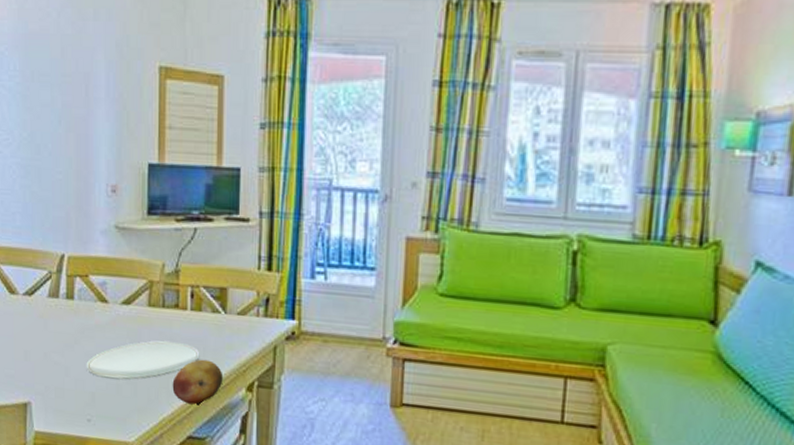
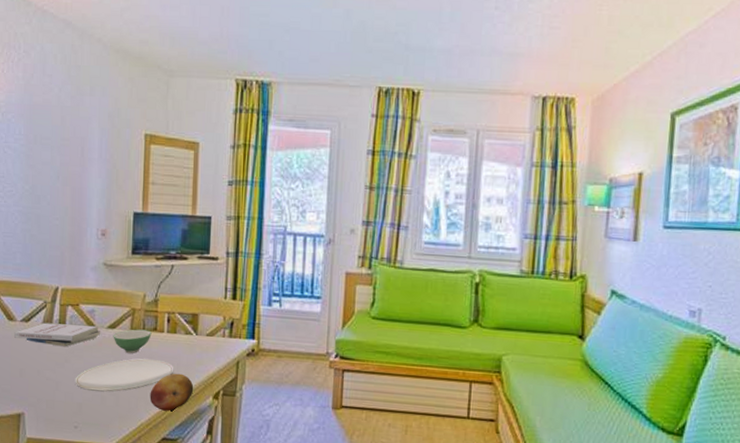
books: none [17,296,115,326] -> present [14,322,101,347]
bowl: none [128,305,173,336] -> present [113,329,152,354]

